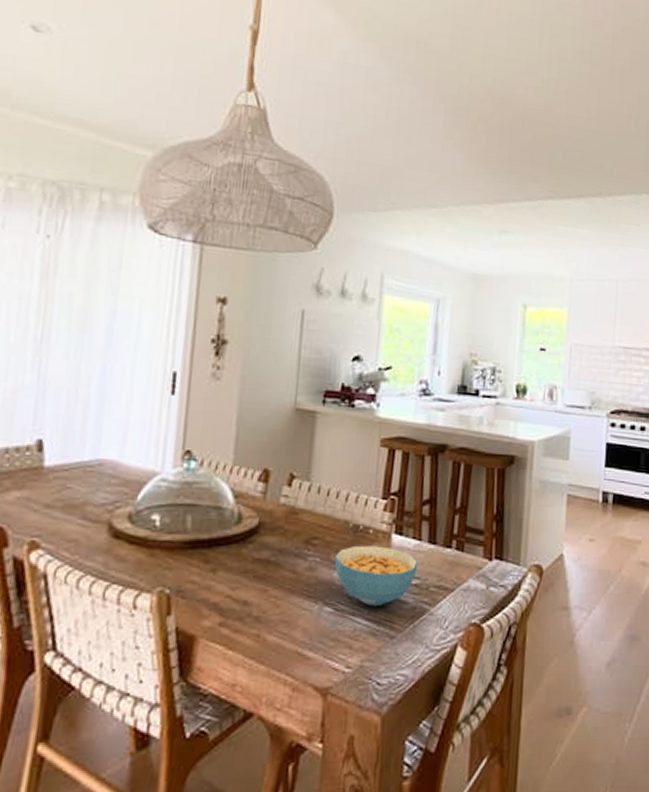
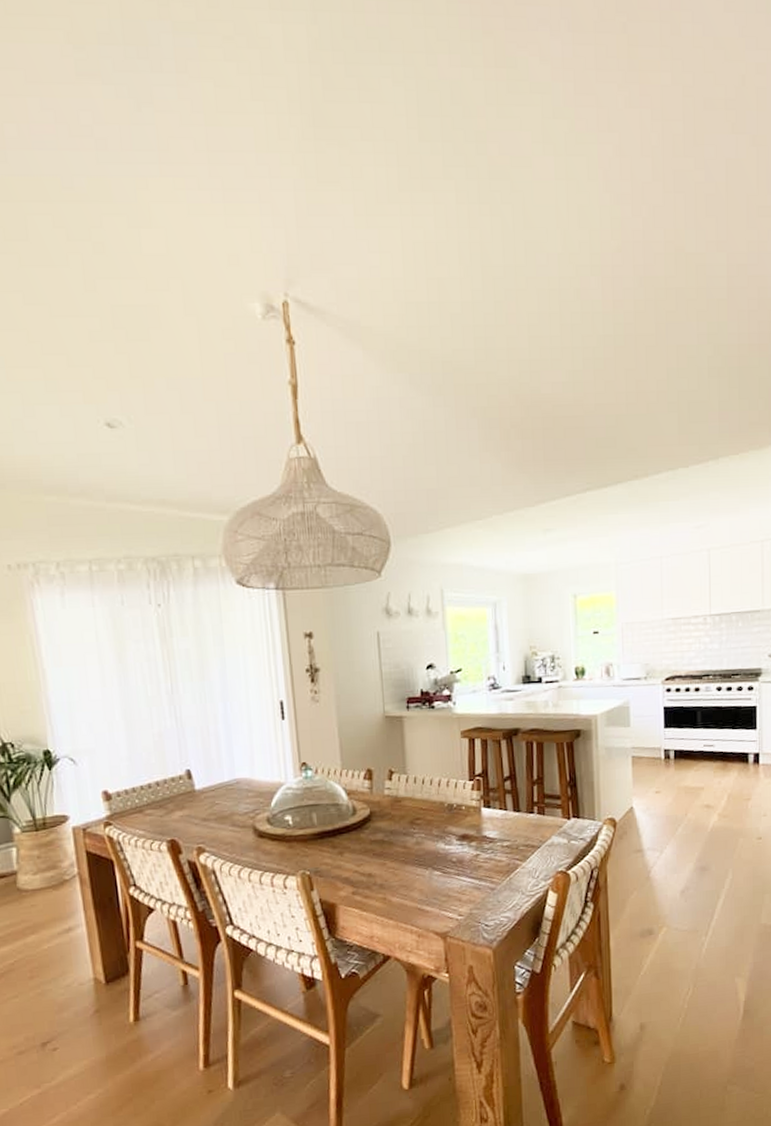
cereal bowl: present [334,545,418,607] -> none [436,818,507,867]

